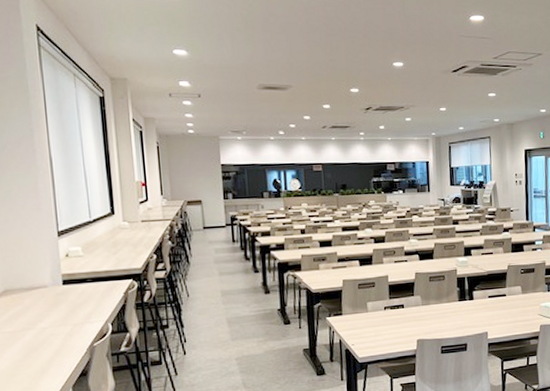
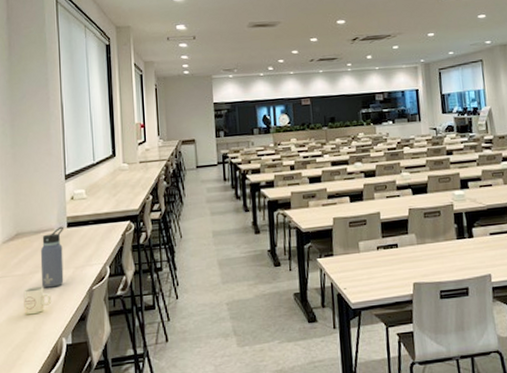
mug: none [16,343,49,371] -> present [23,286,52,315]
water bottle: none [33,283,62,345] -> present [40,226,64,288]

